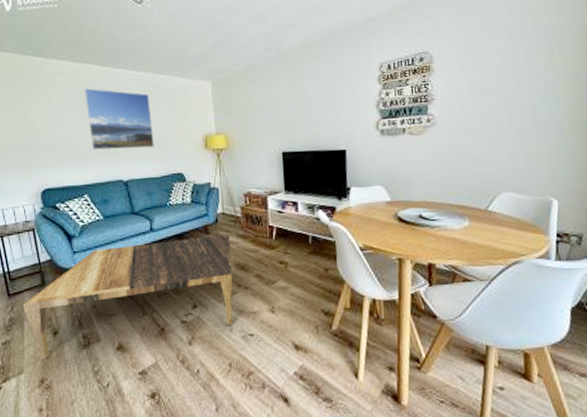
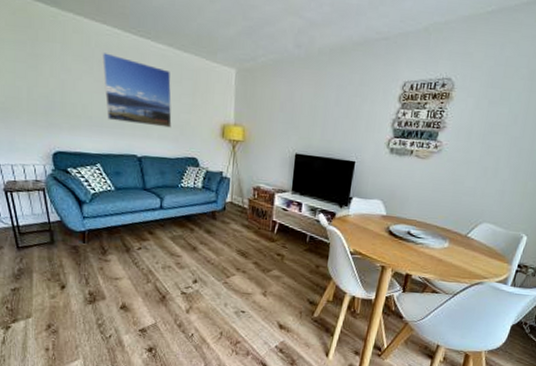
coffee table: present [23,235,234,360] -> none [32,217,235,308]

